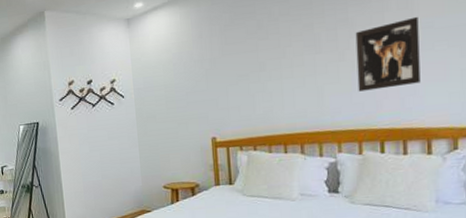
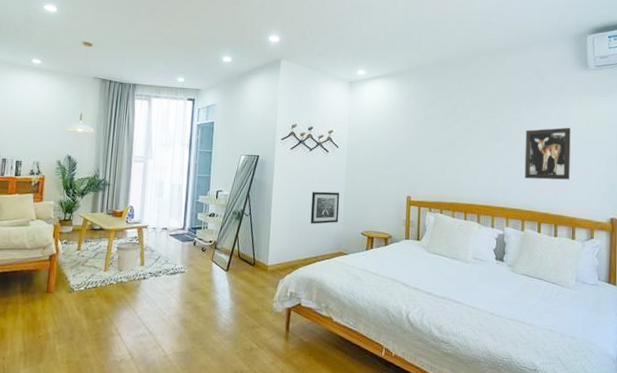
wall art: none [101,146,136,185] -> present [310,191,340,224]

